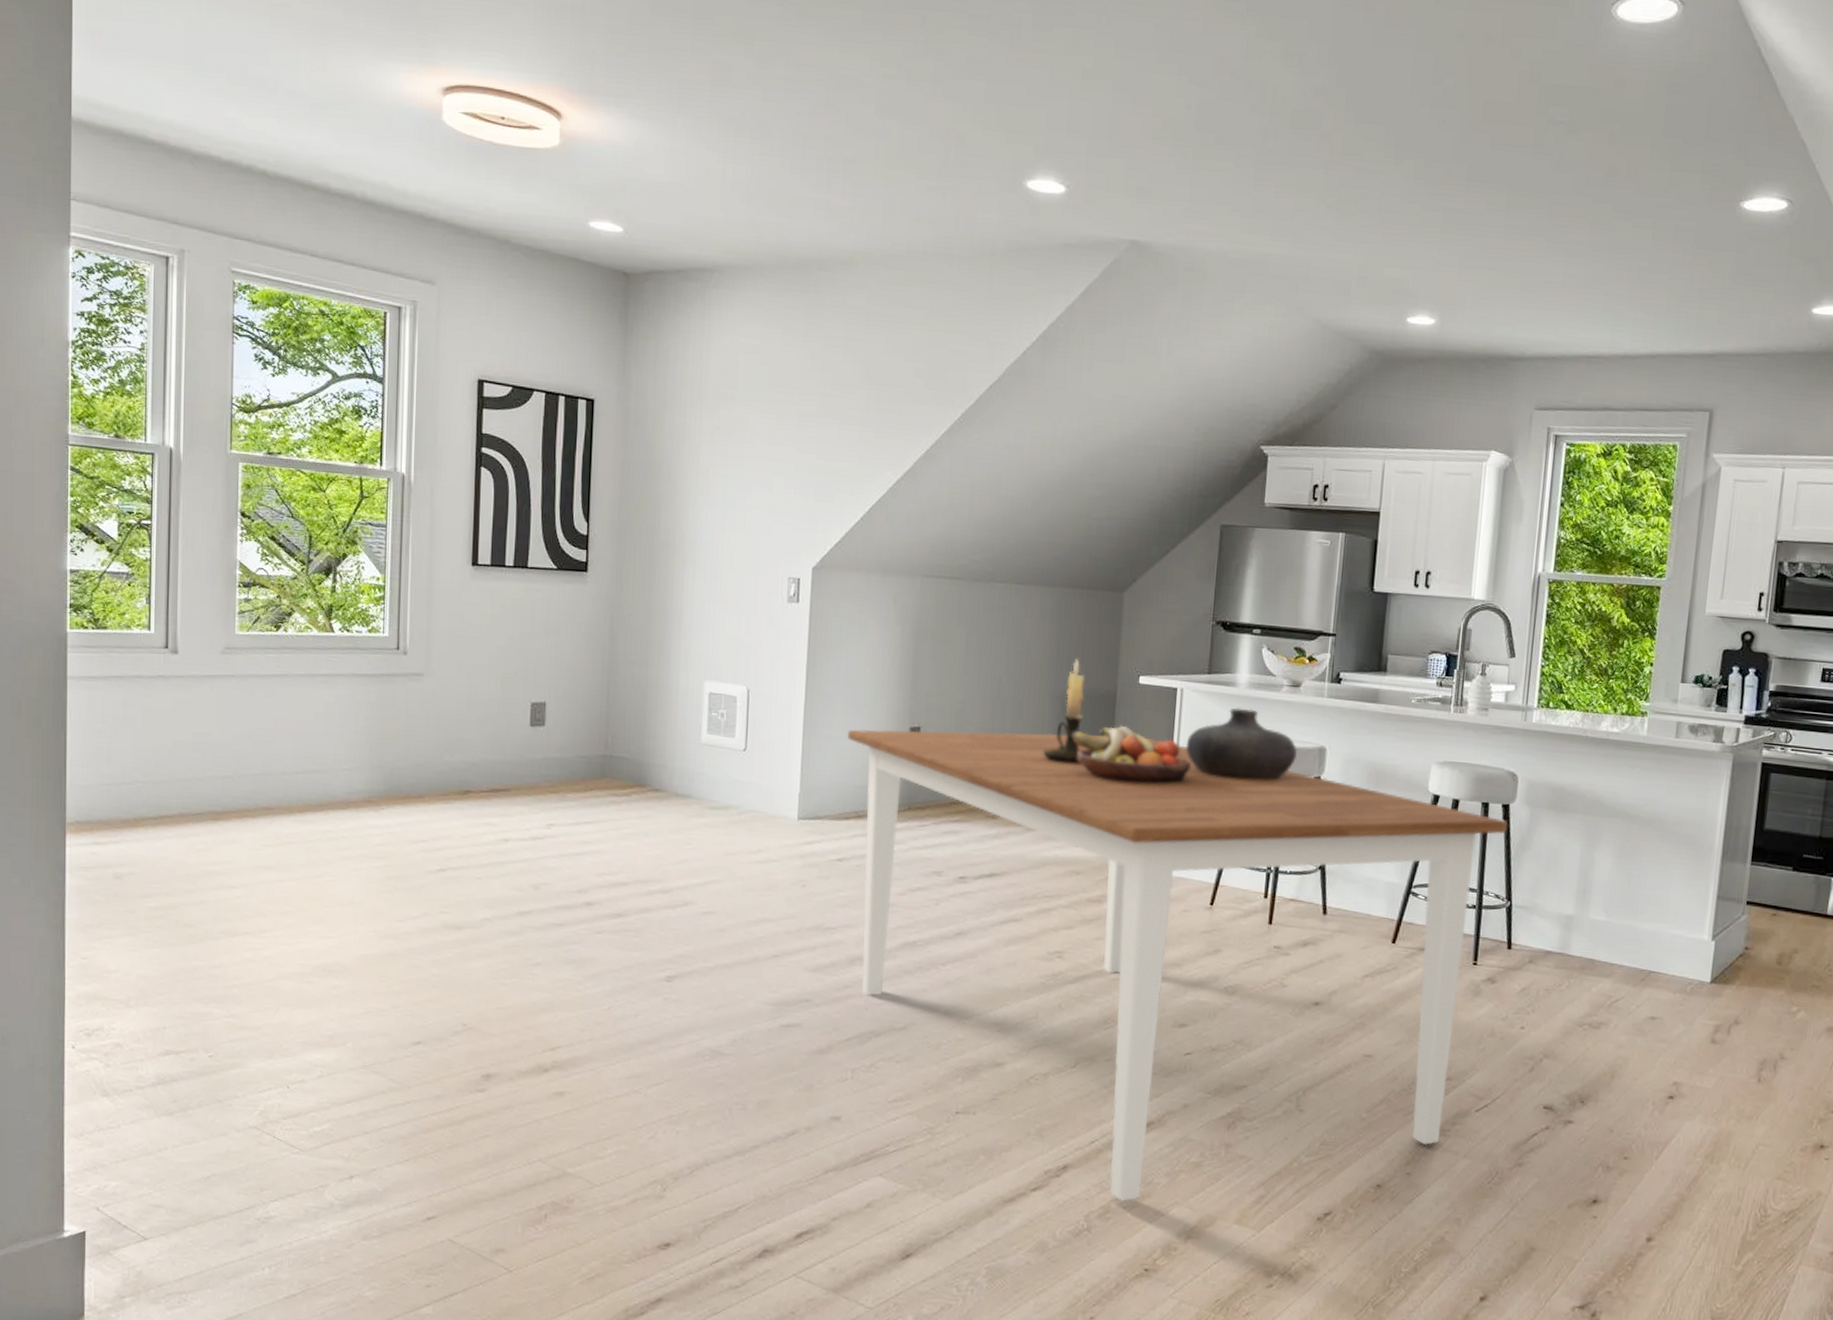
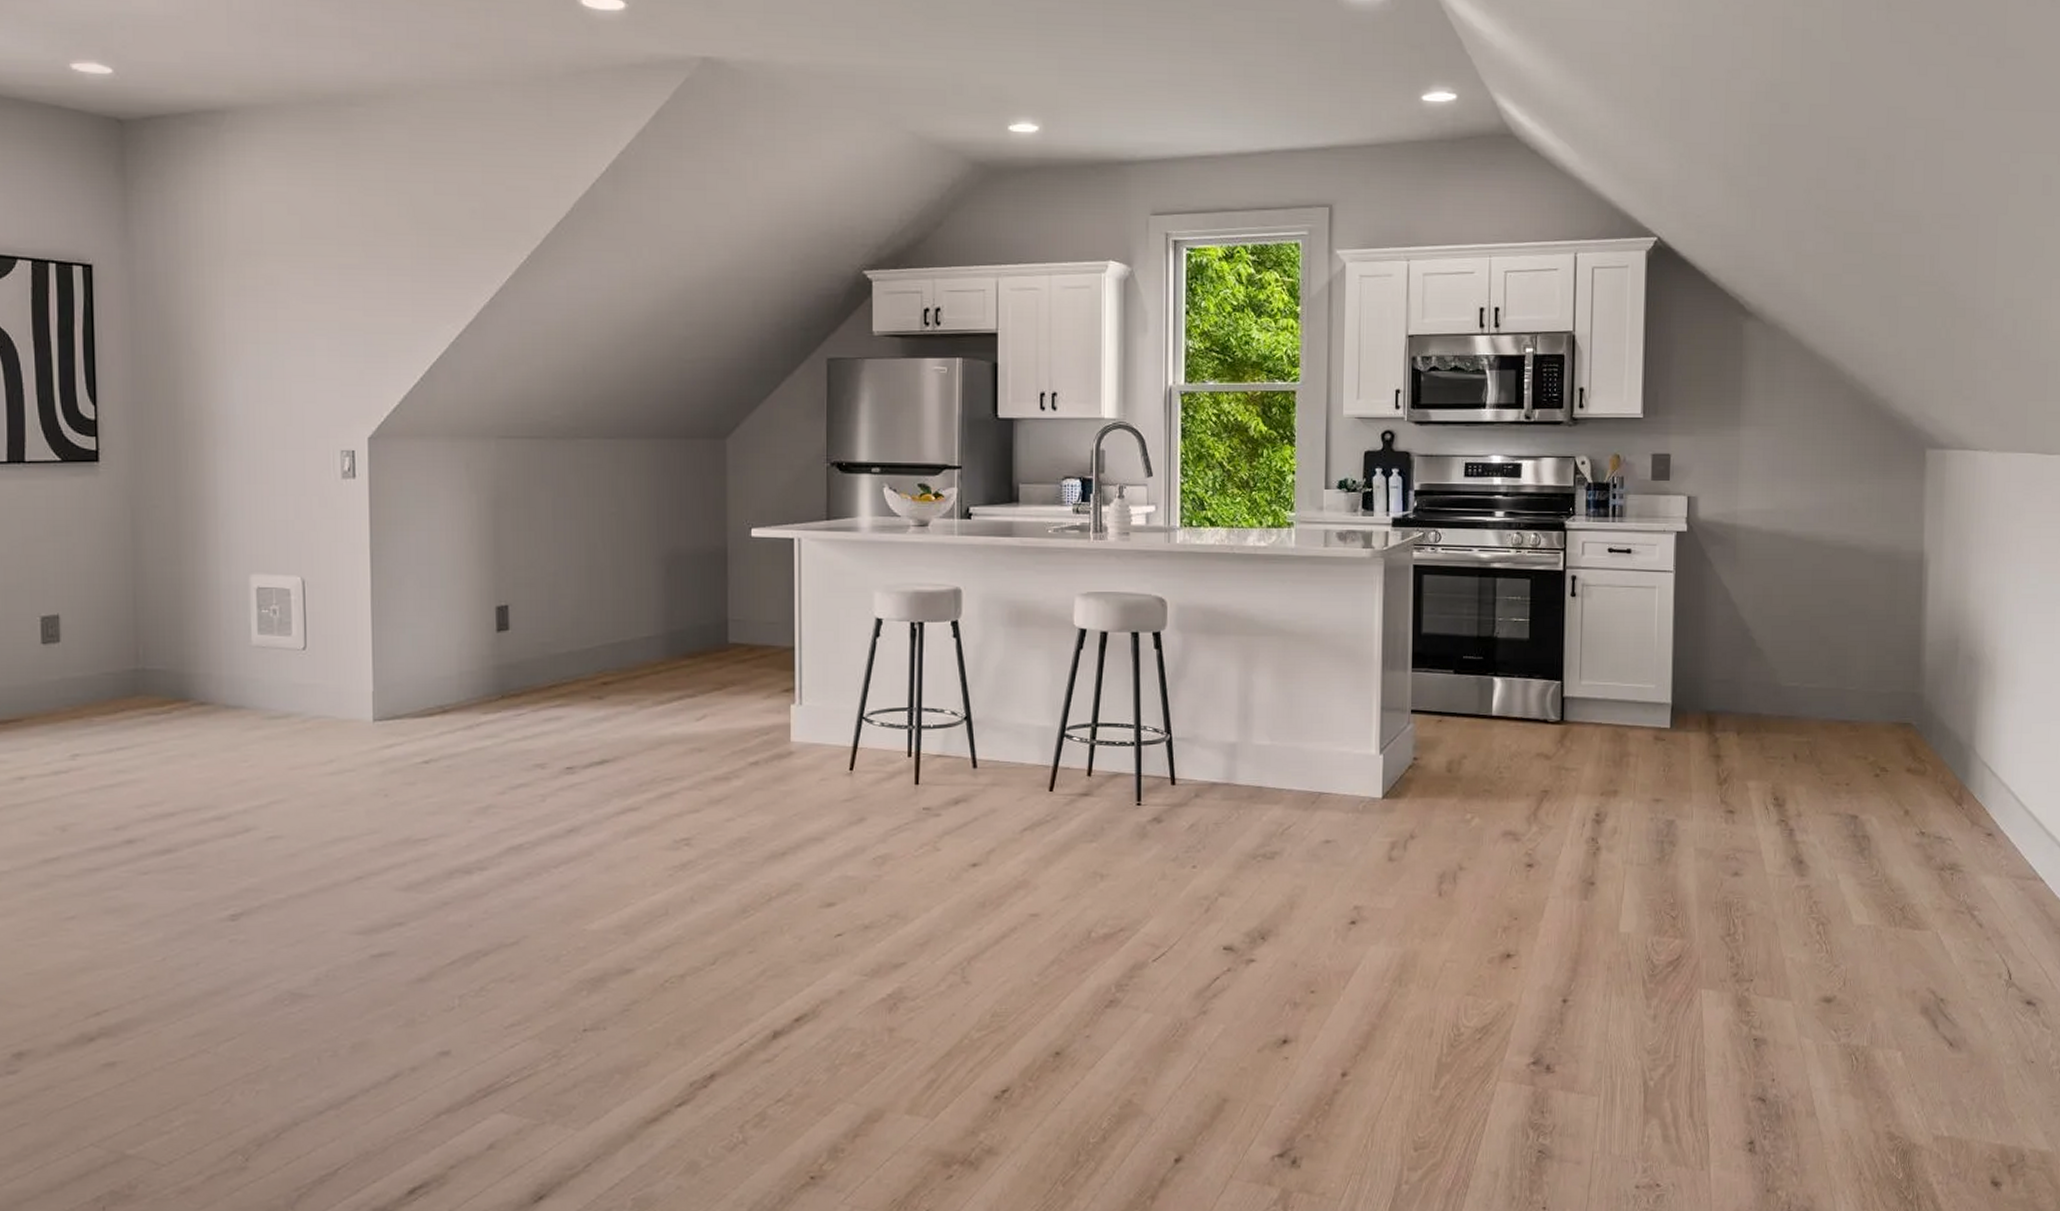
dining table: present [848,729,1508,1201] -> none [425,594,1160,1106]
candle holder: present [1043,658,1085,765] -> none [650,515,694,631]
fruit bowl: present [1071,725,1191,784] -> none [680,583,816,646]
vase: present [1185,708,1298,780] -> none [808,554,931,630]

